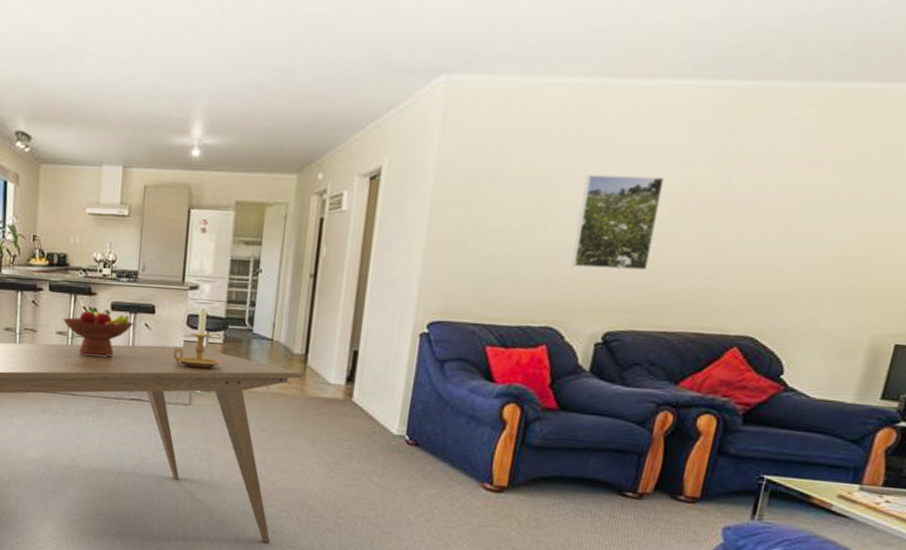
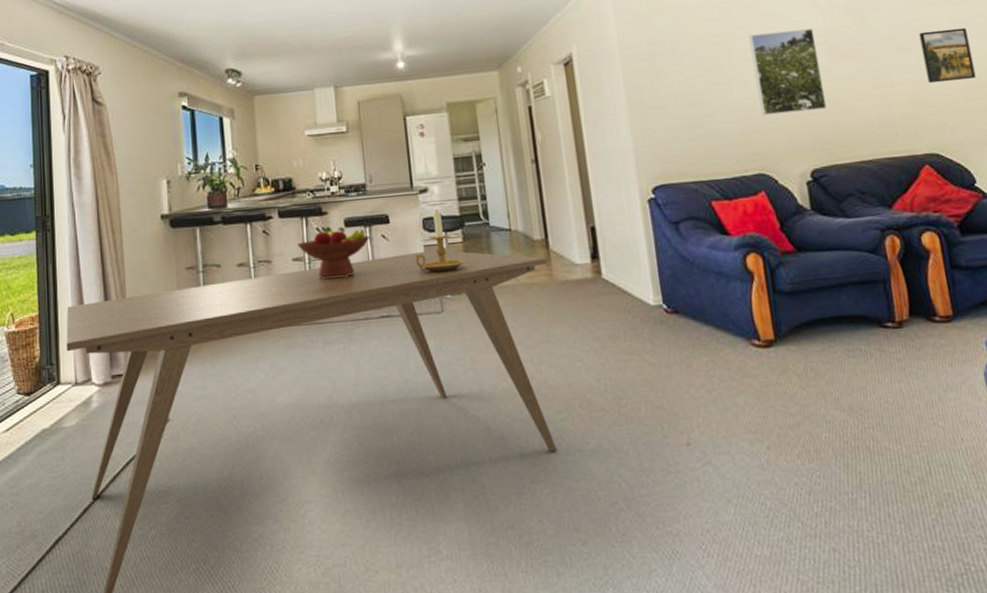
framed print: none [775,200,848,263] -> present [919,27,976,84]

